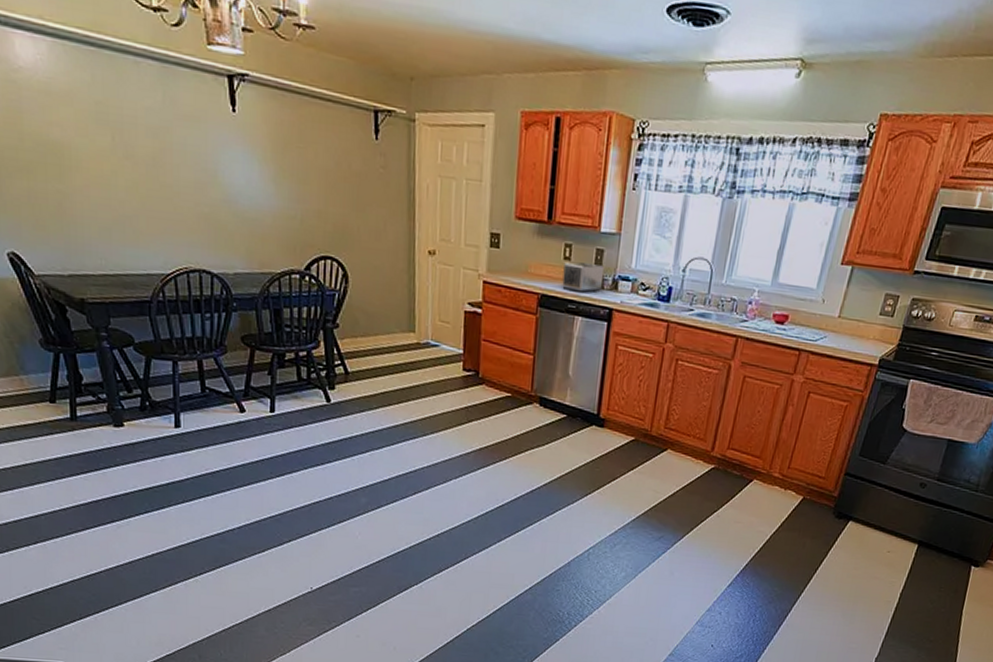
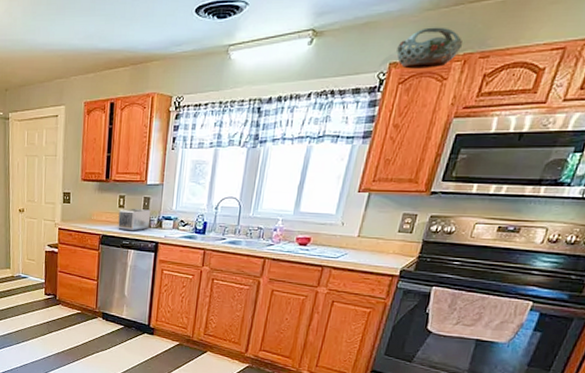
decorative basket: none [888,77,954,127] -> present [397,27,462,69]

